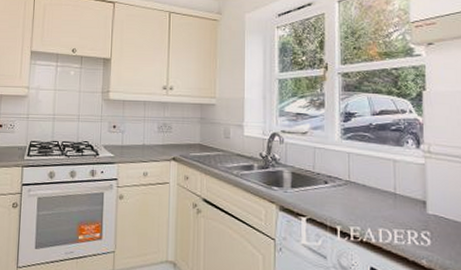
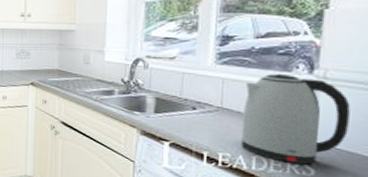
kettle: none [367,148,452,235] -> present [241,73,351,165]

